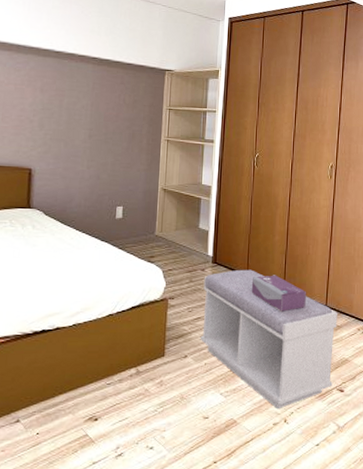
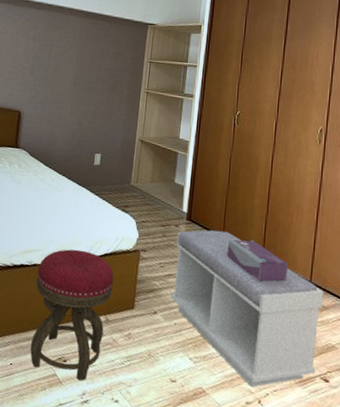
stool: none [58,306,143,435] -> present [30,249,114,381]

